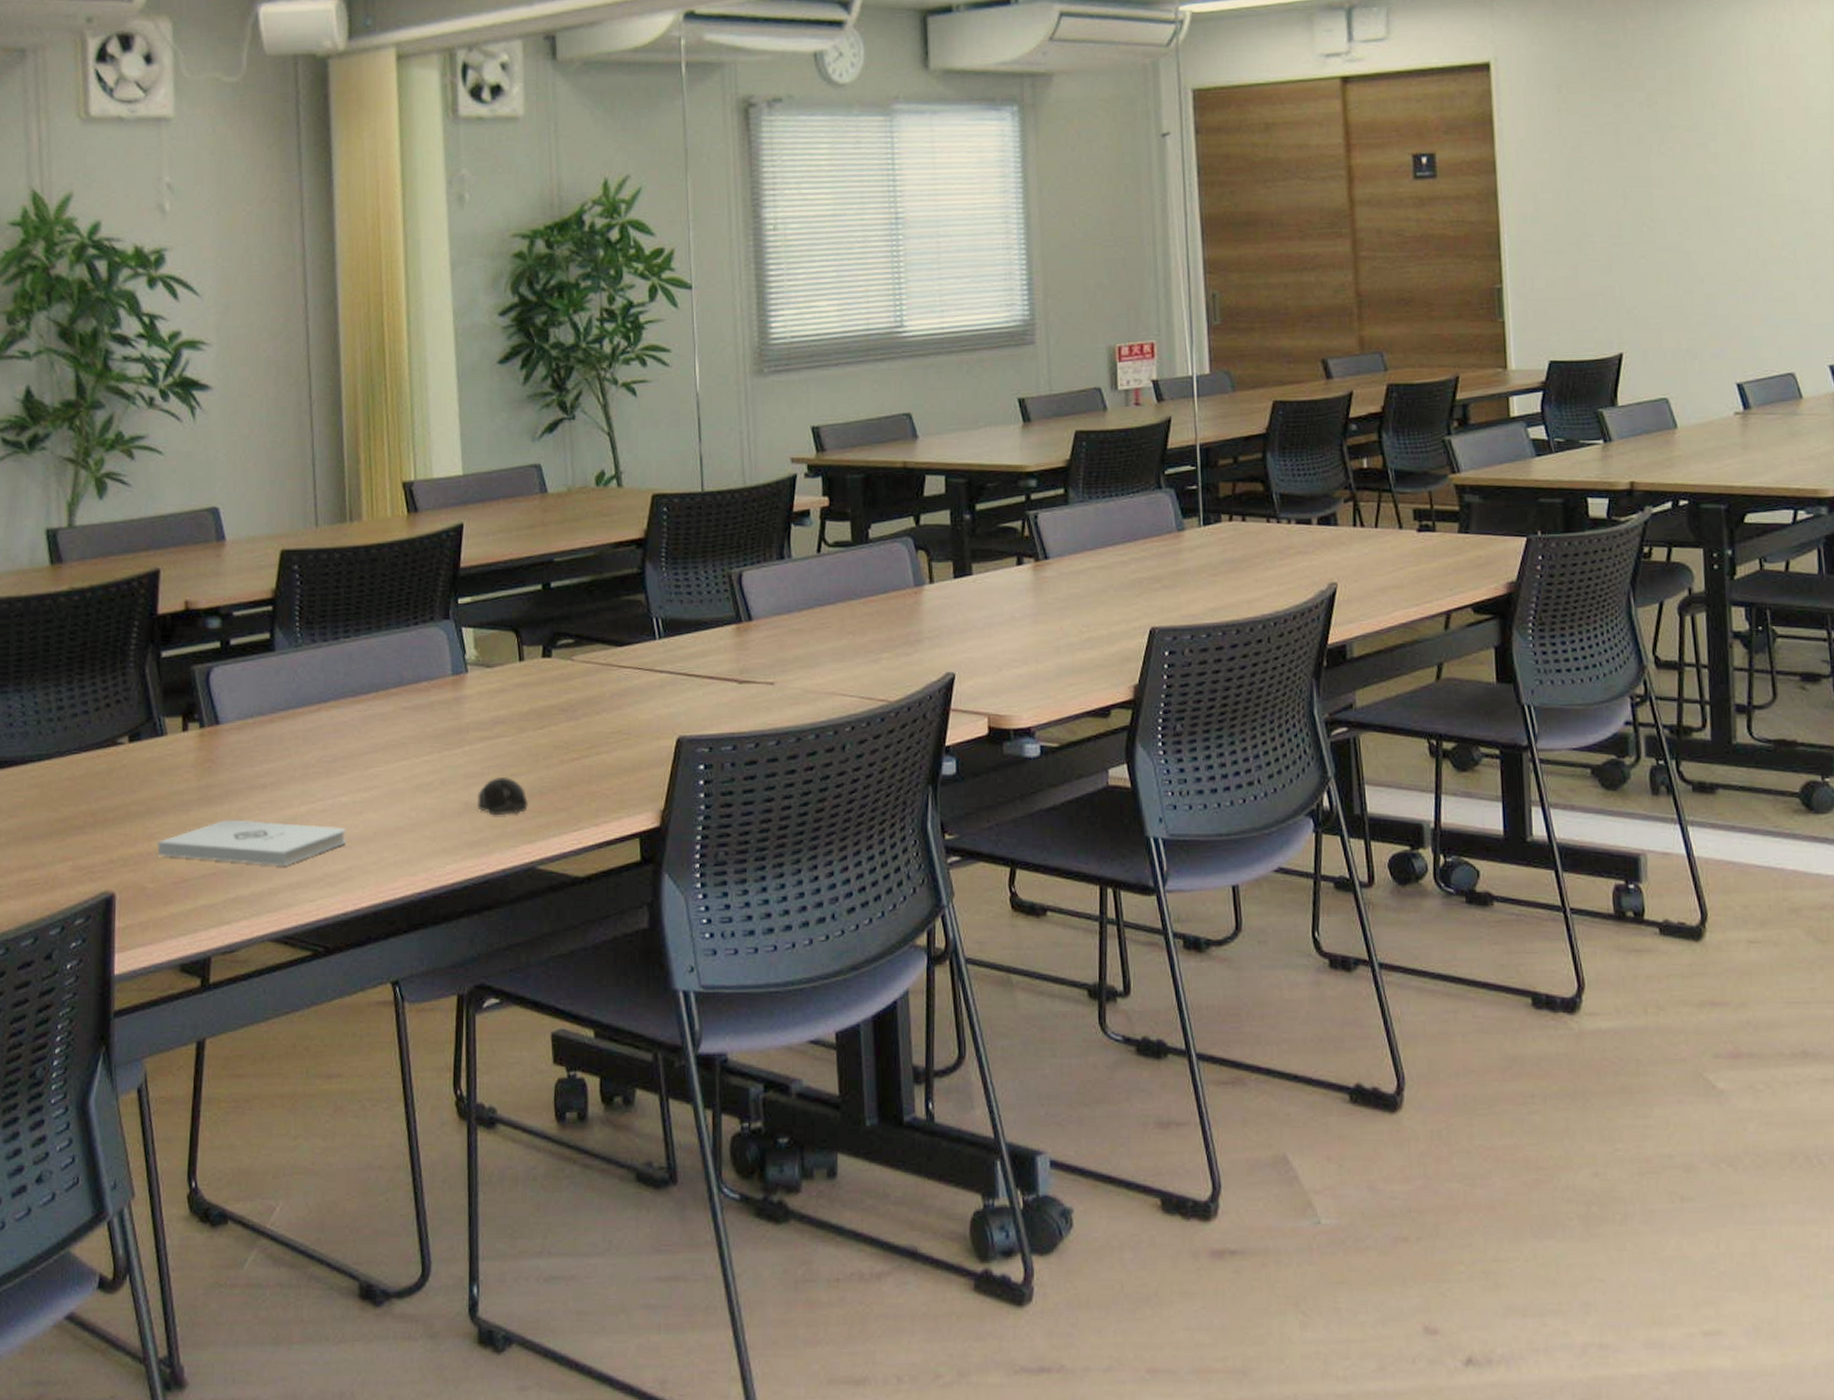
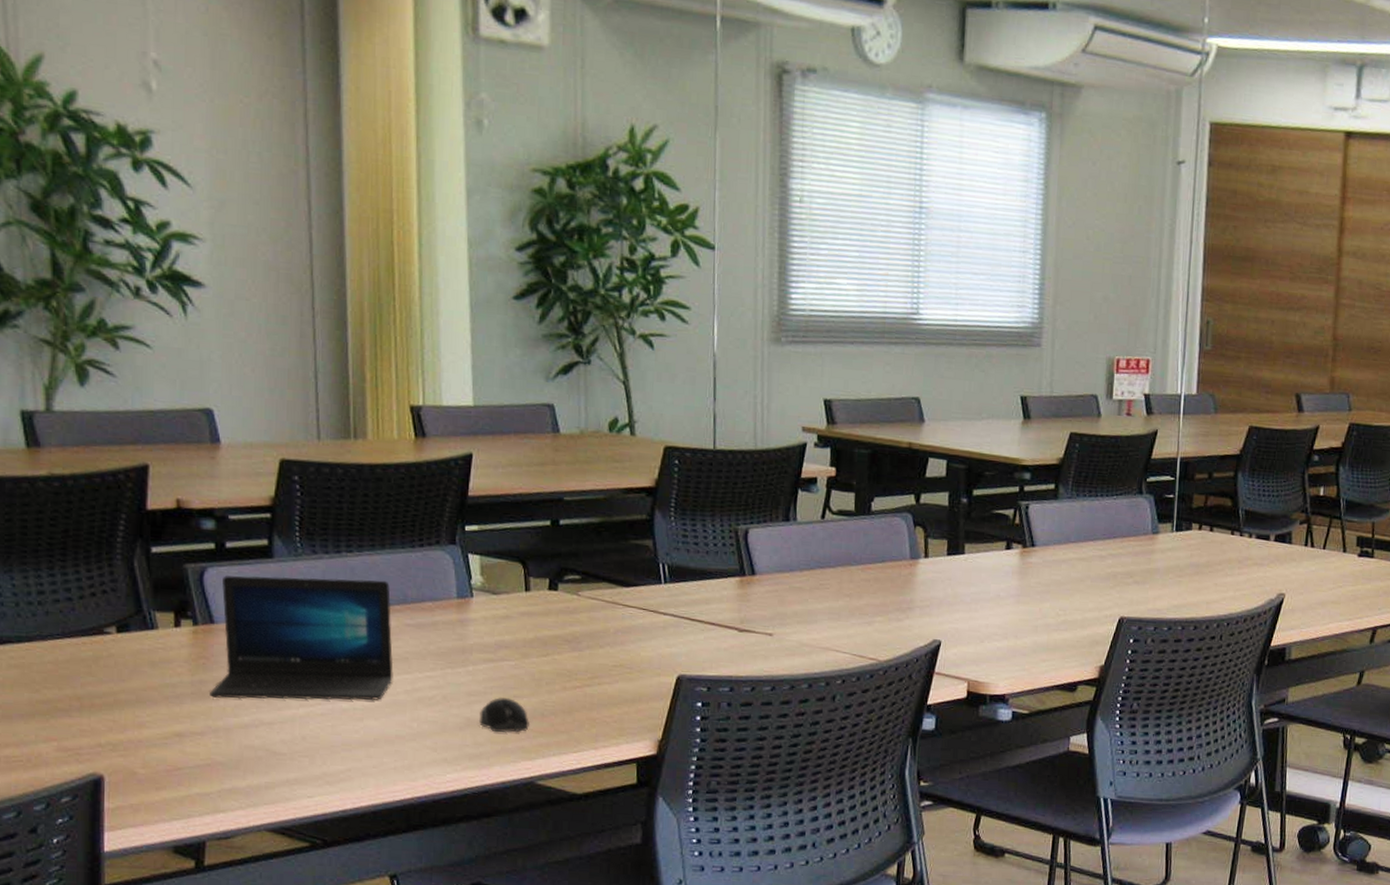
notepad: present [157,819,346,866] -> none [148,715,346,763]
laptop: none [215,664,391,802] -> present [210,575,394,700]

